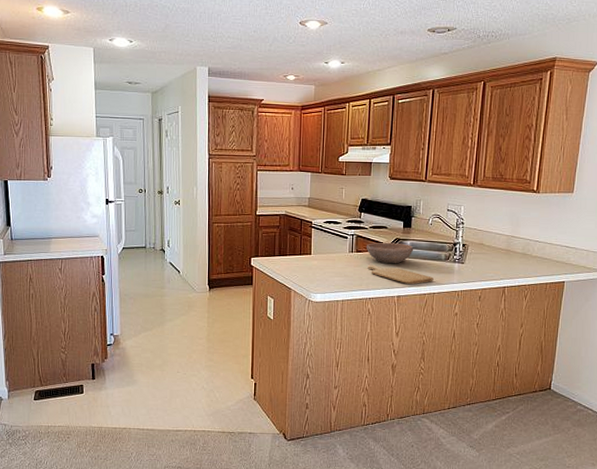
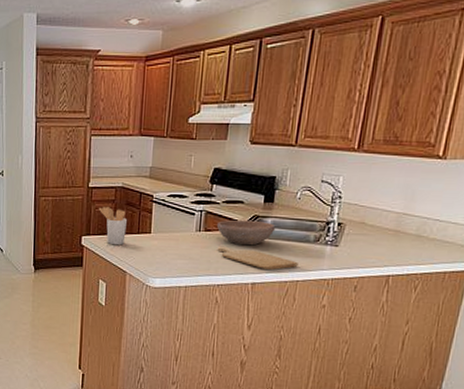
utensil holder: none [265,232,290,266] -> present [98,207,127,246]

